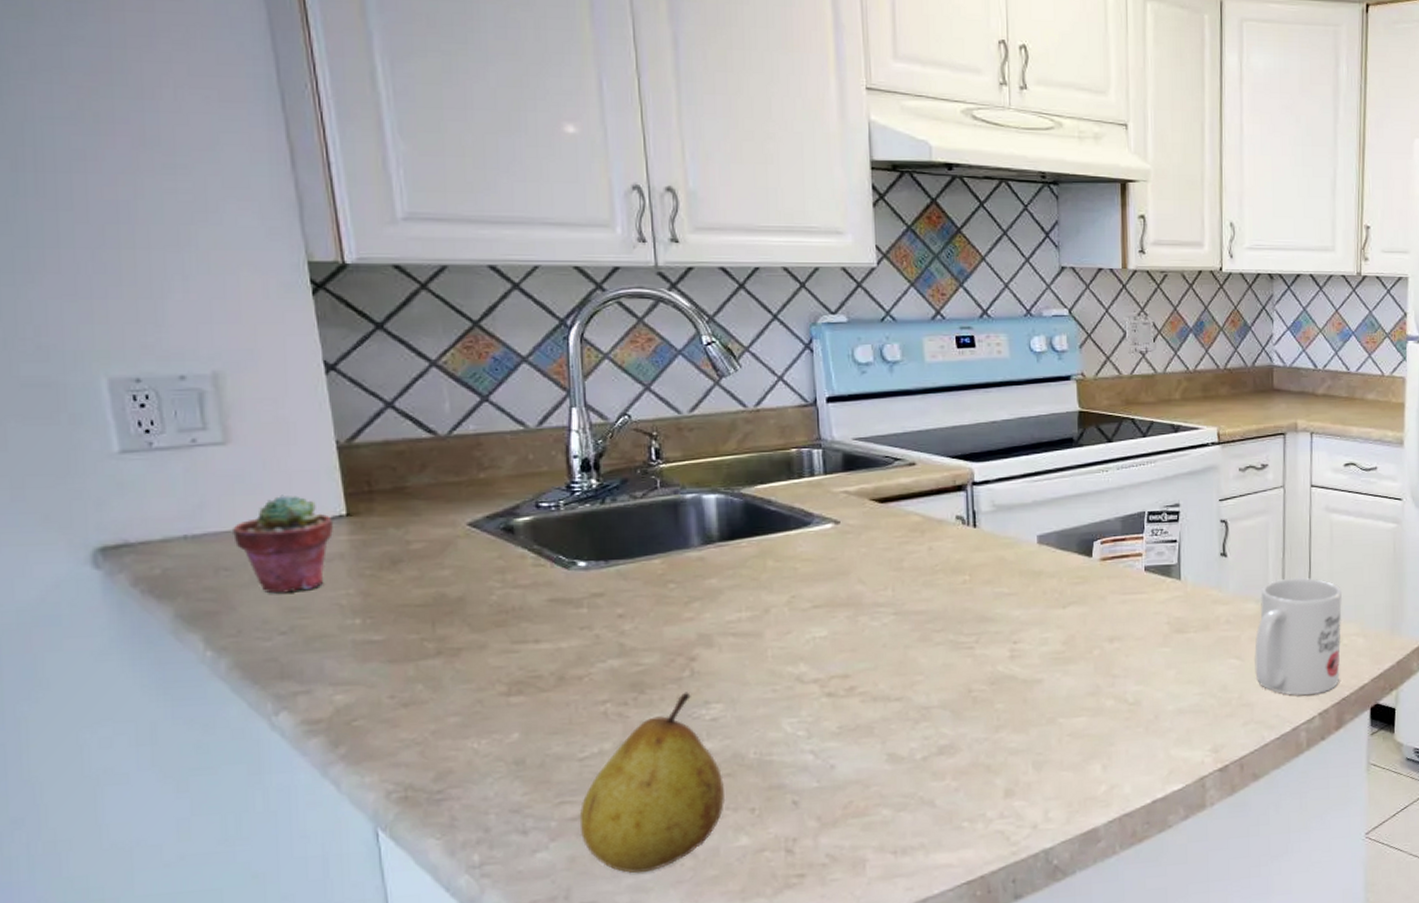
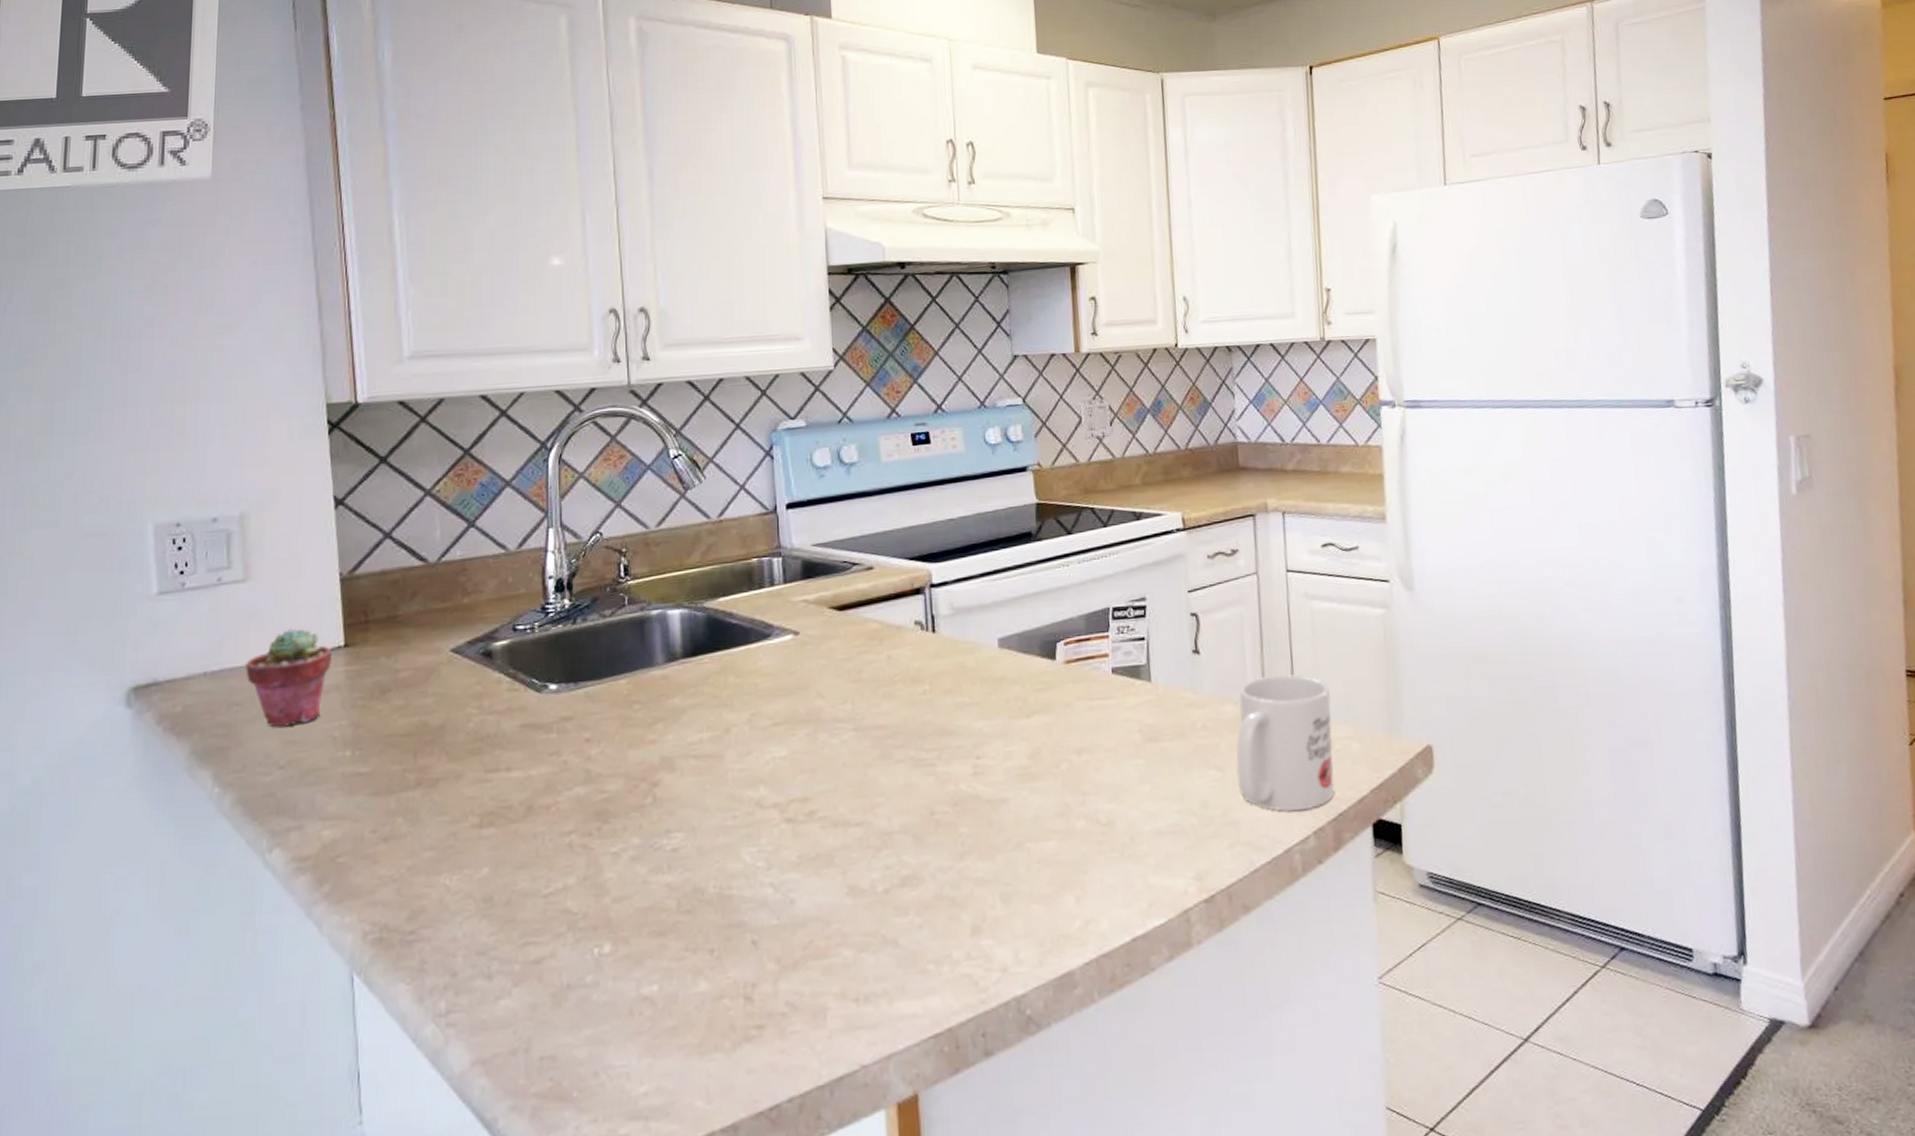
fruit: present [579,692,726,874] -> none [542,820,685,1024]

